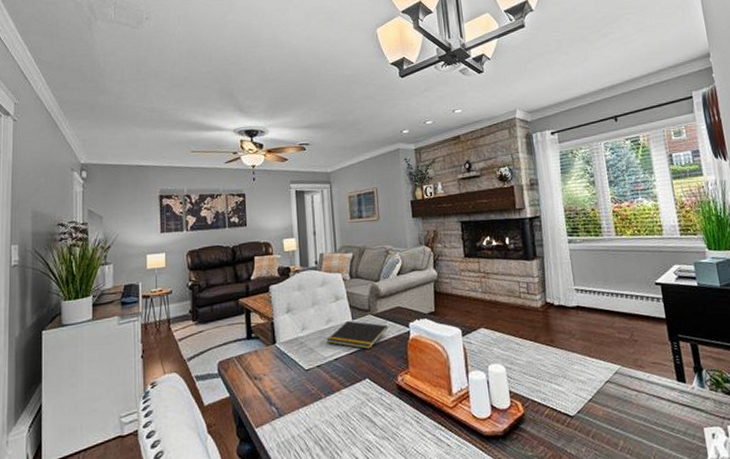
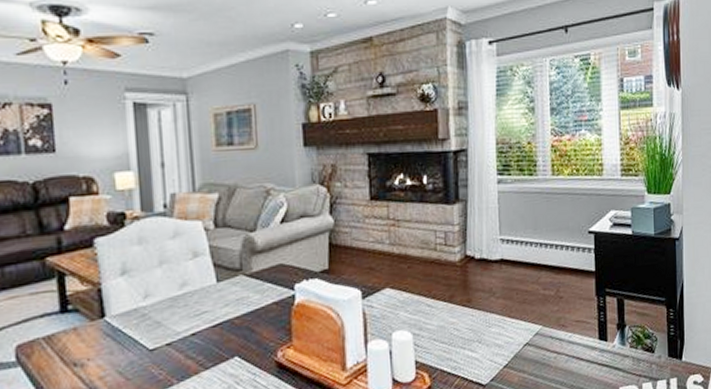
notepad: present [326,321,389,349] -> none [180,284,267,320]

